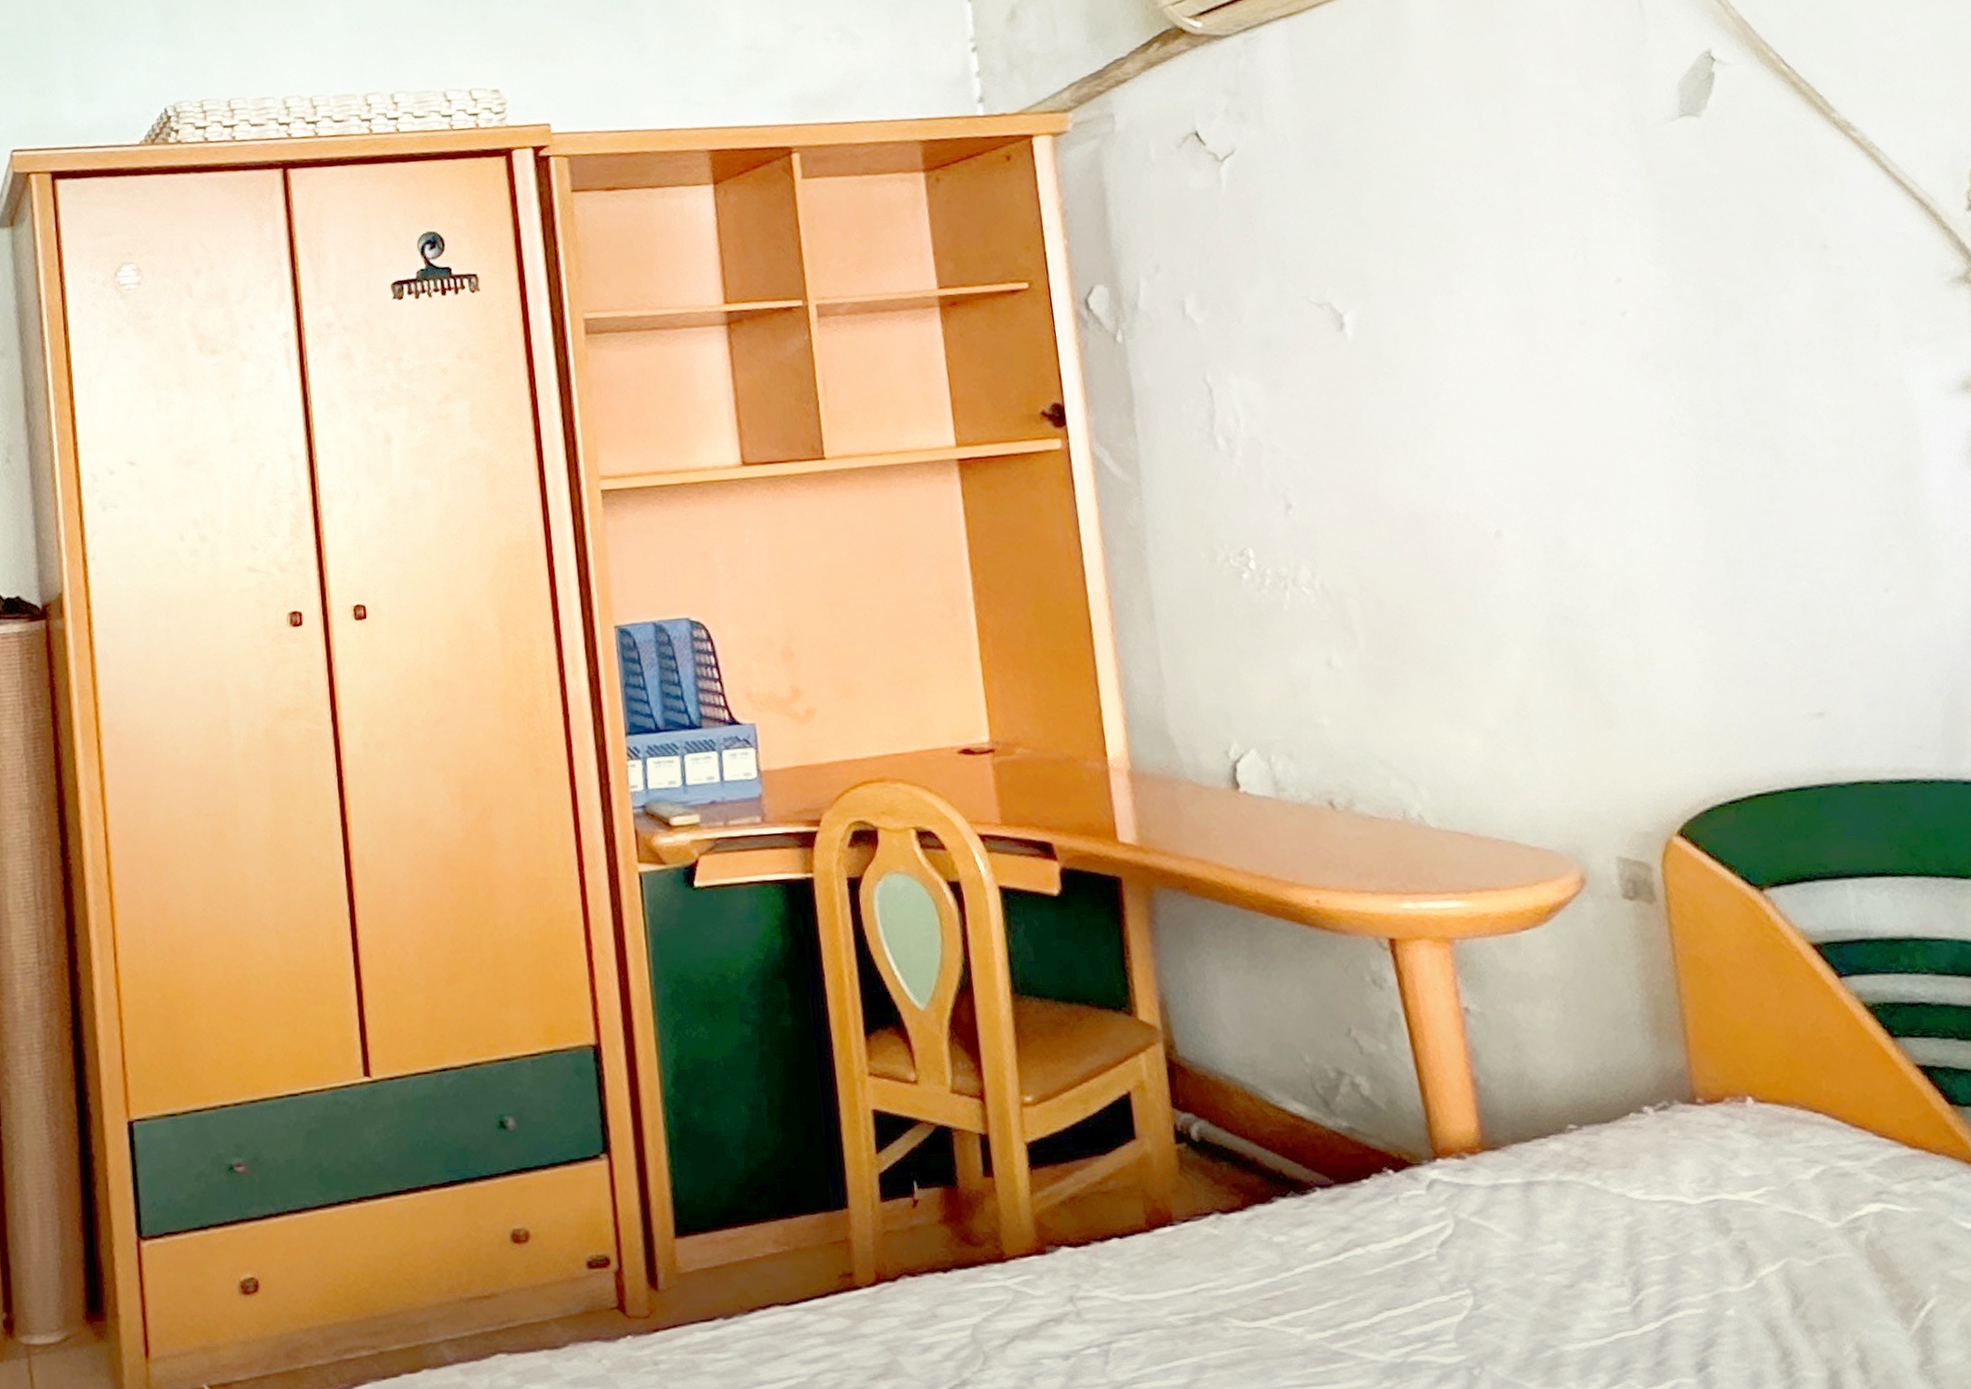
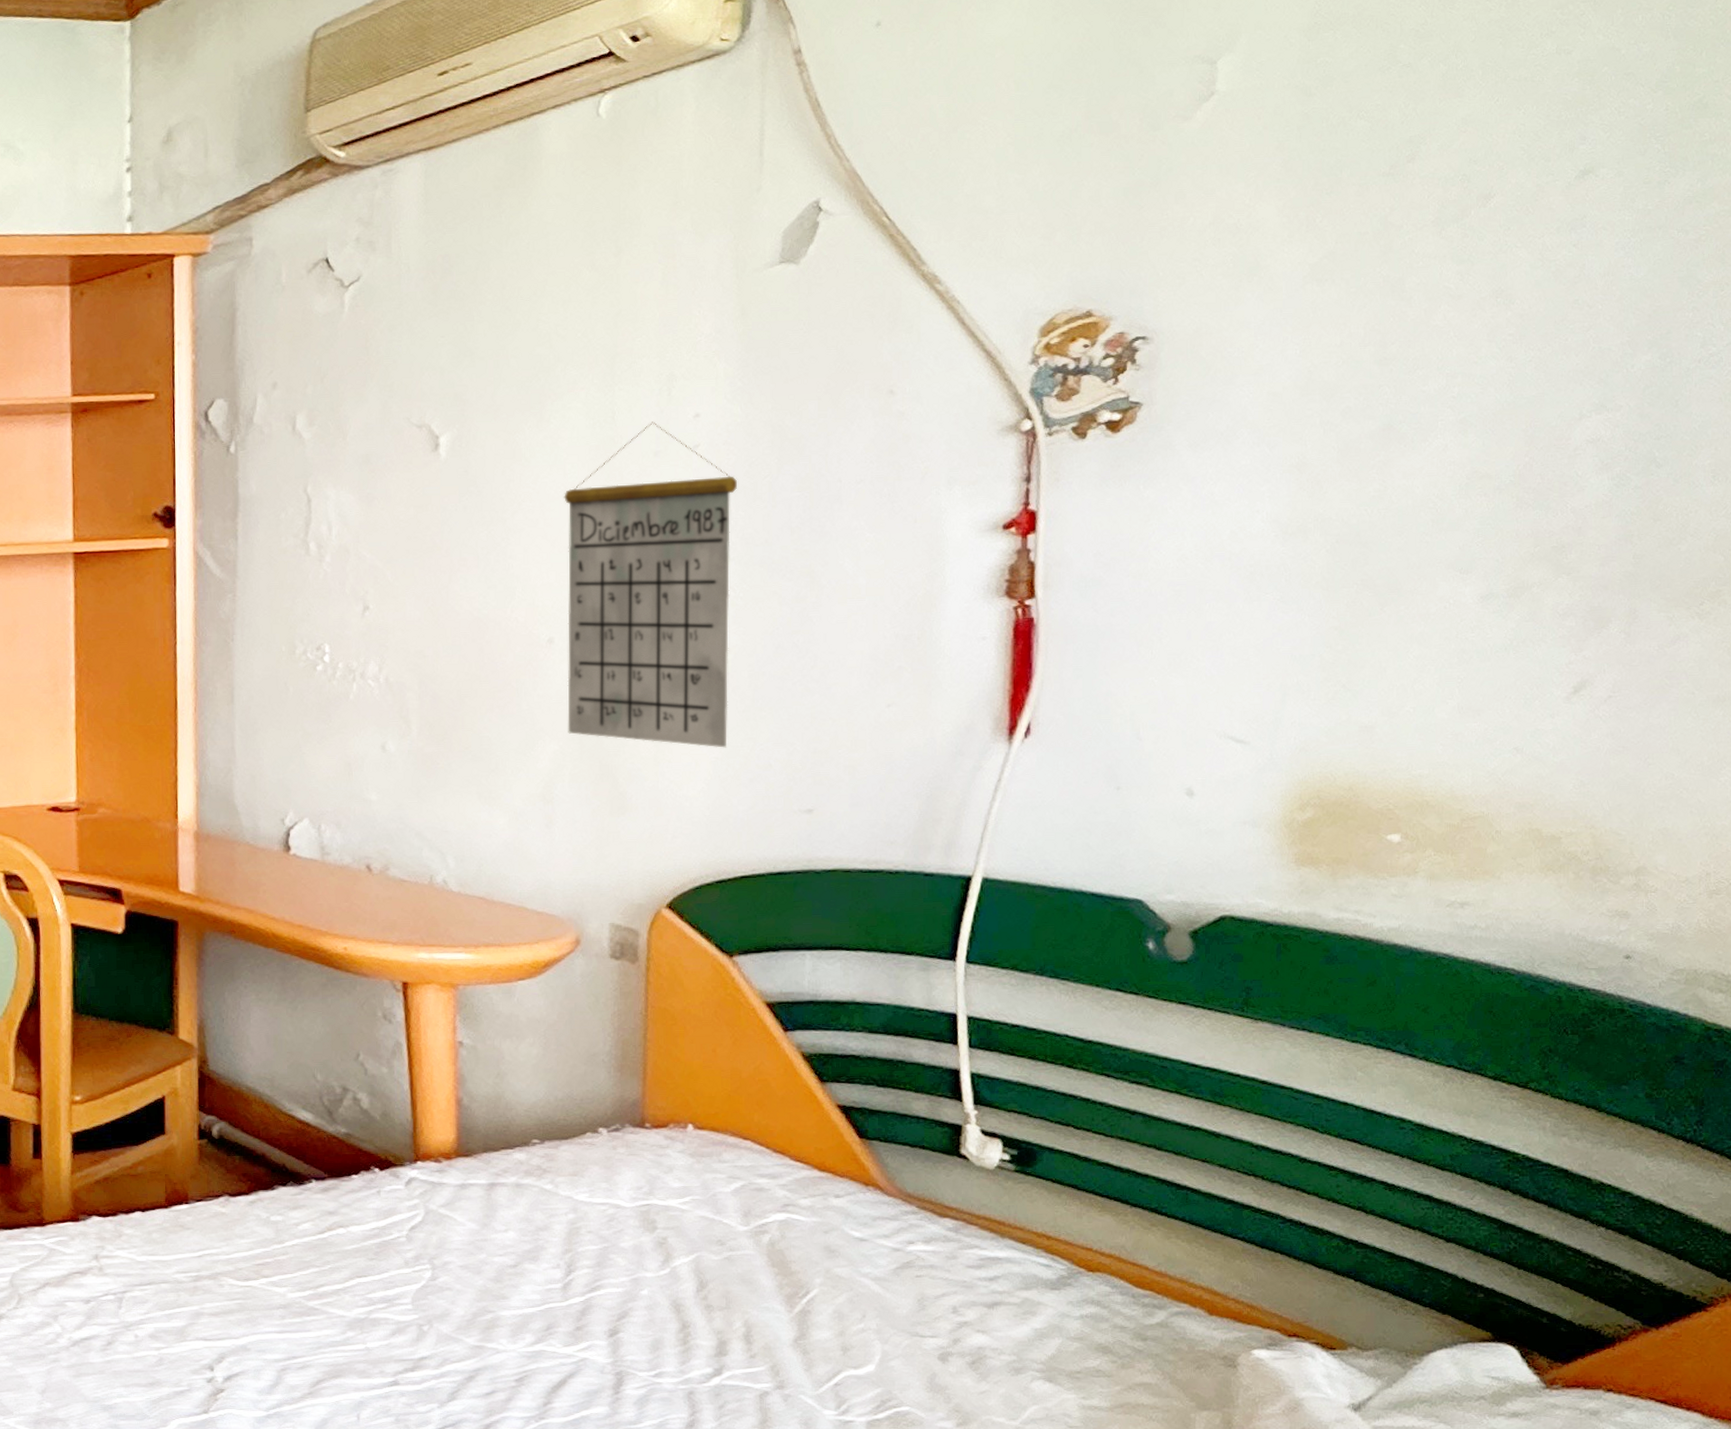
calendar: none [1488,289,1714,647] -> present [564,421,737,748]

